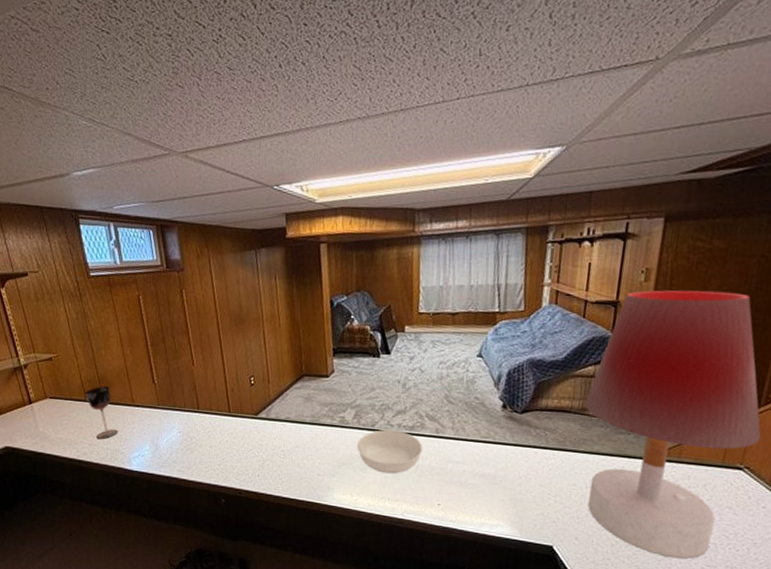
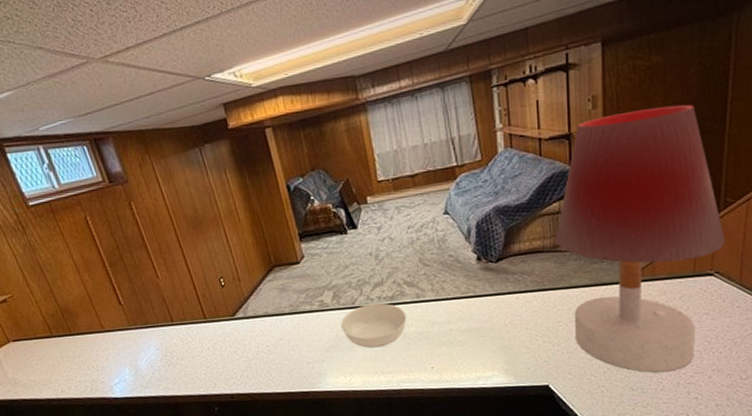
wineglass: present [86,385,117,440] -> none [50,316,93,374]

